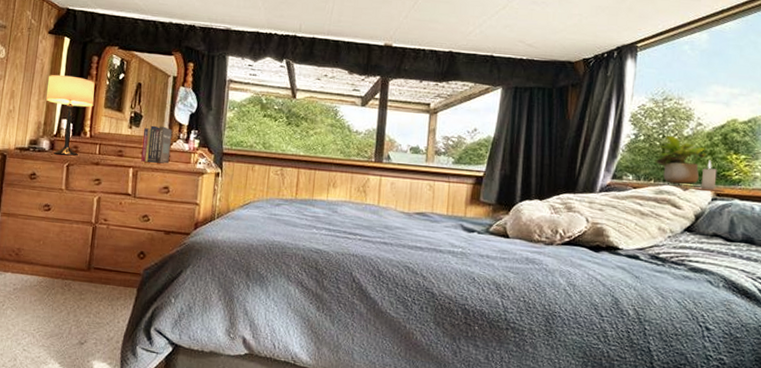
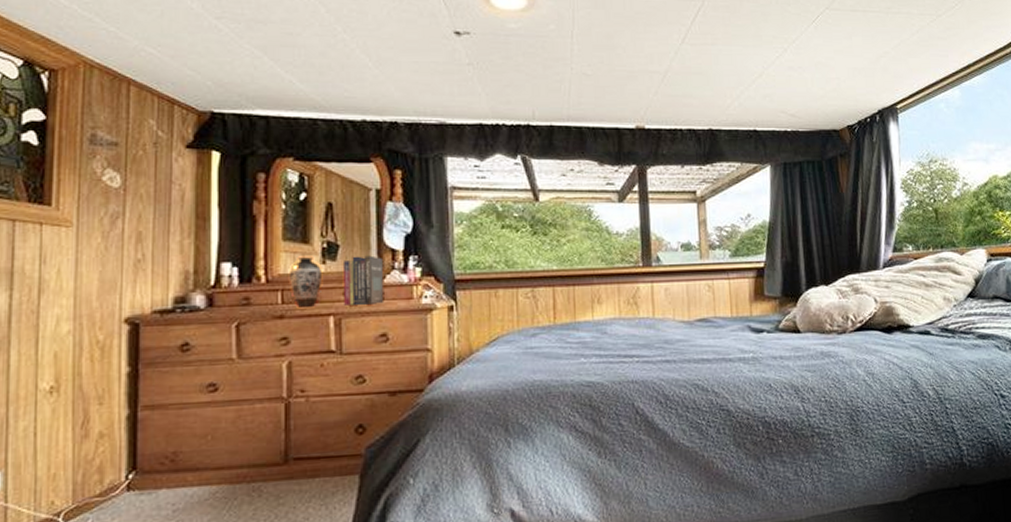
table lamp: present [45,74,95,156] -> none [192,202,267,313]
decorative vase: none [105,122,129,160] -> present [288,257,323,309]
potted plant: present [652,136,707,185] -> none [928,200,976,251]
candle: present [692,160,724,192] -> none [968,220,997,253]

